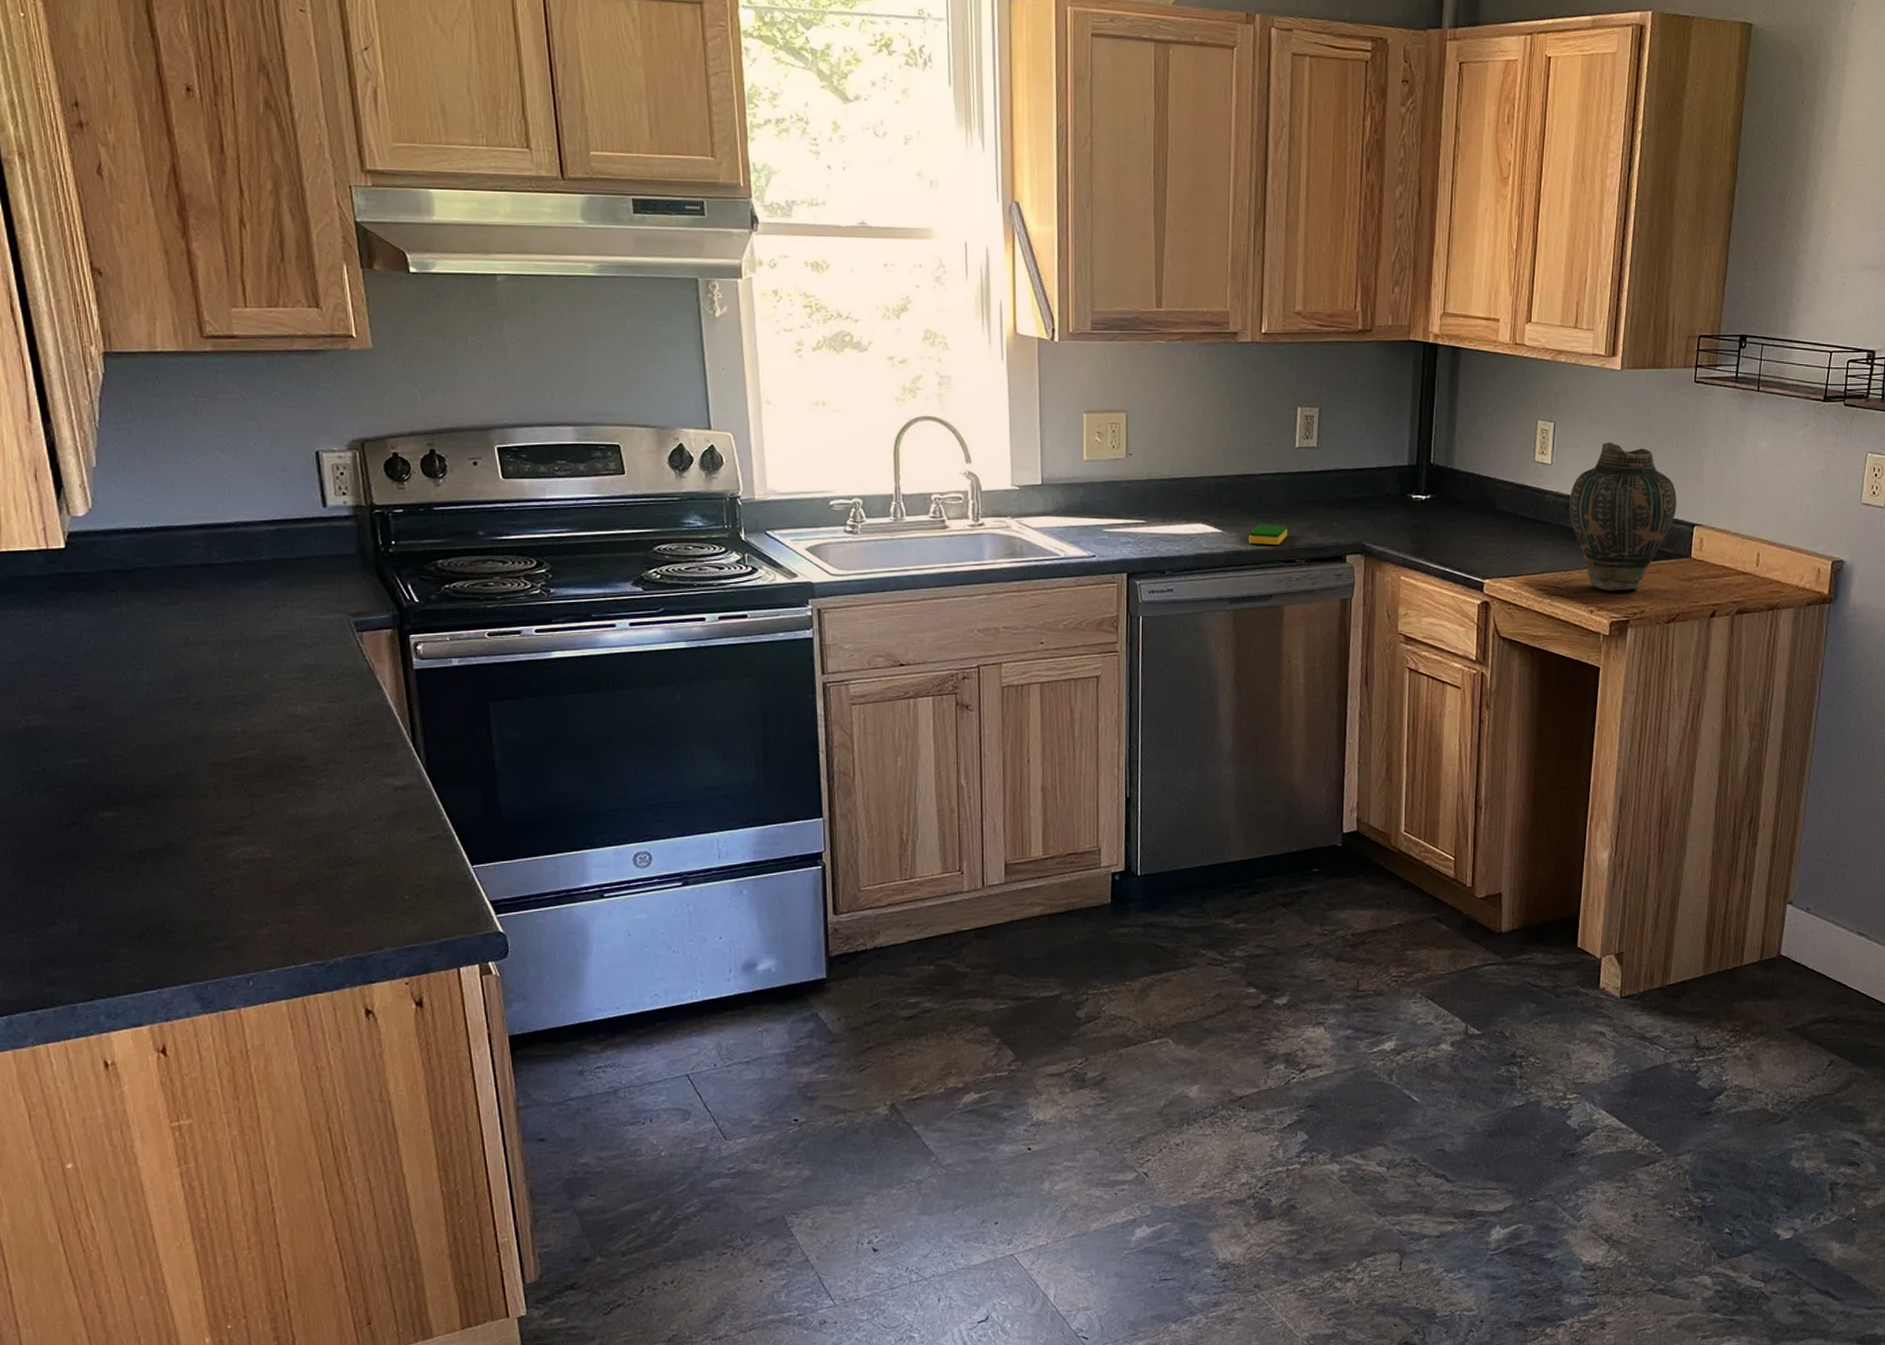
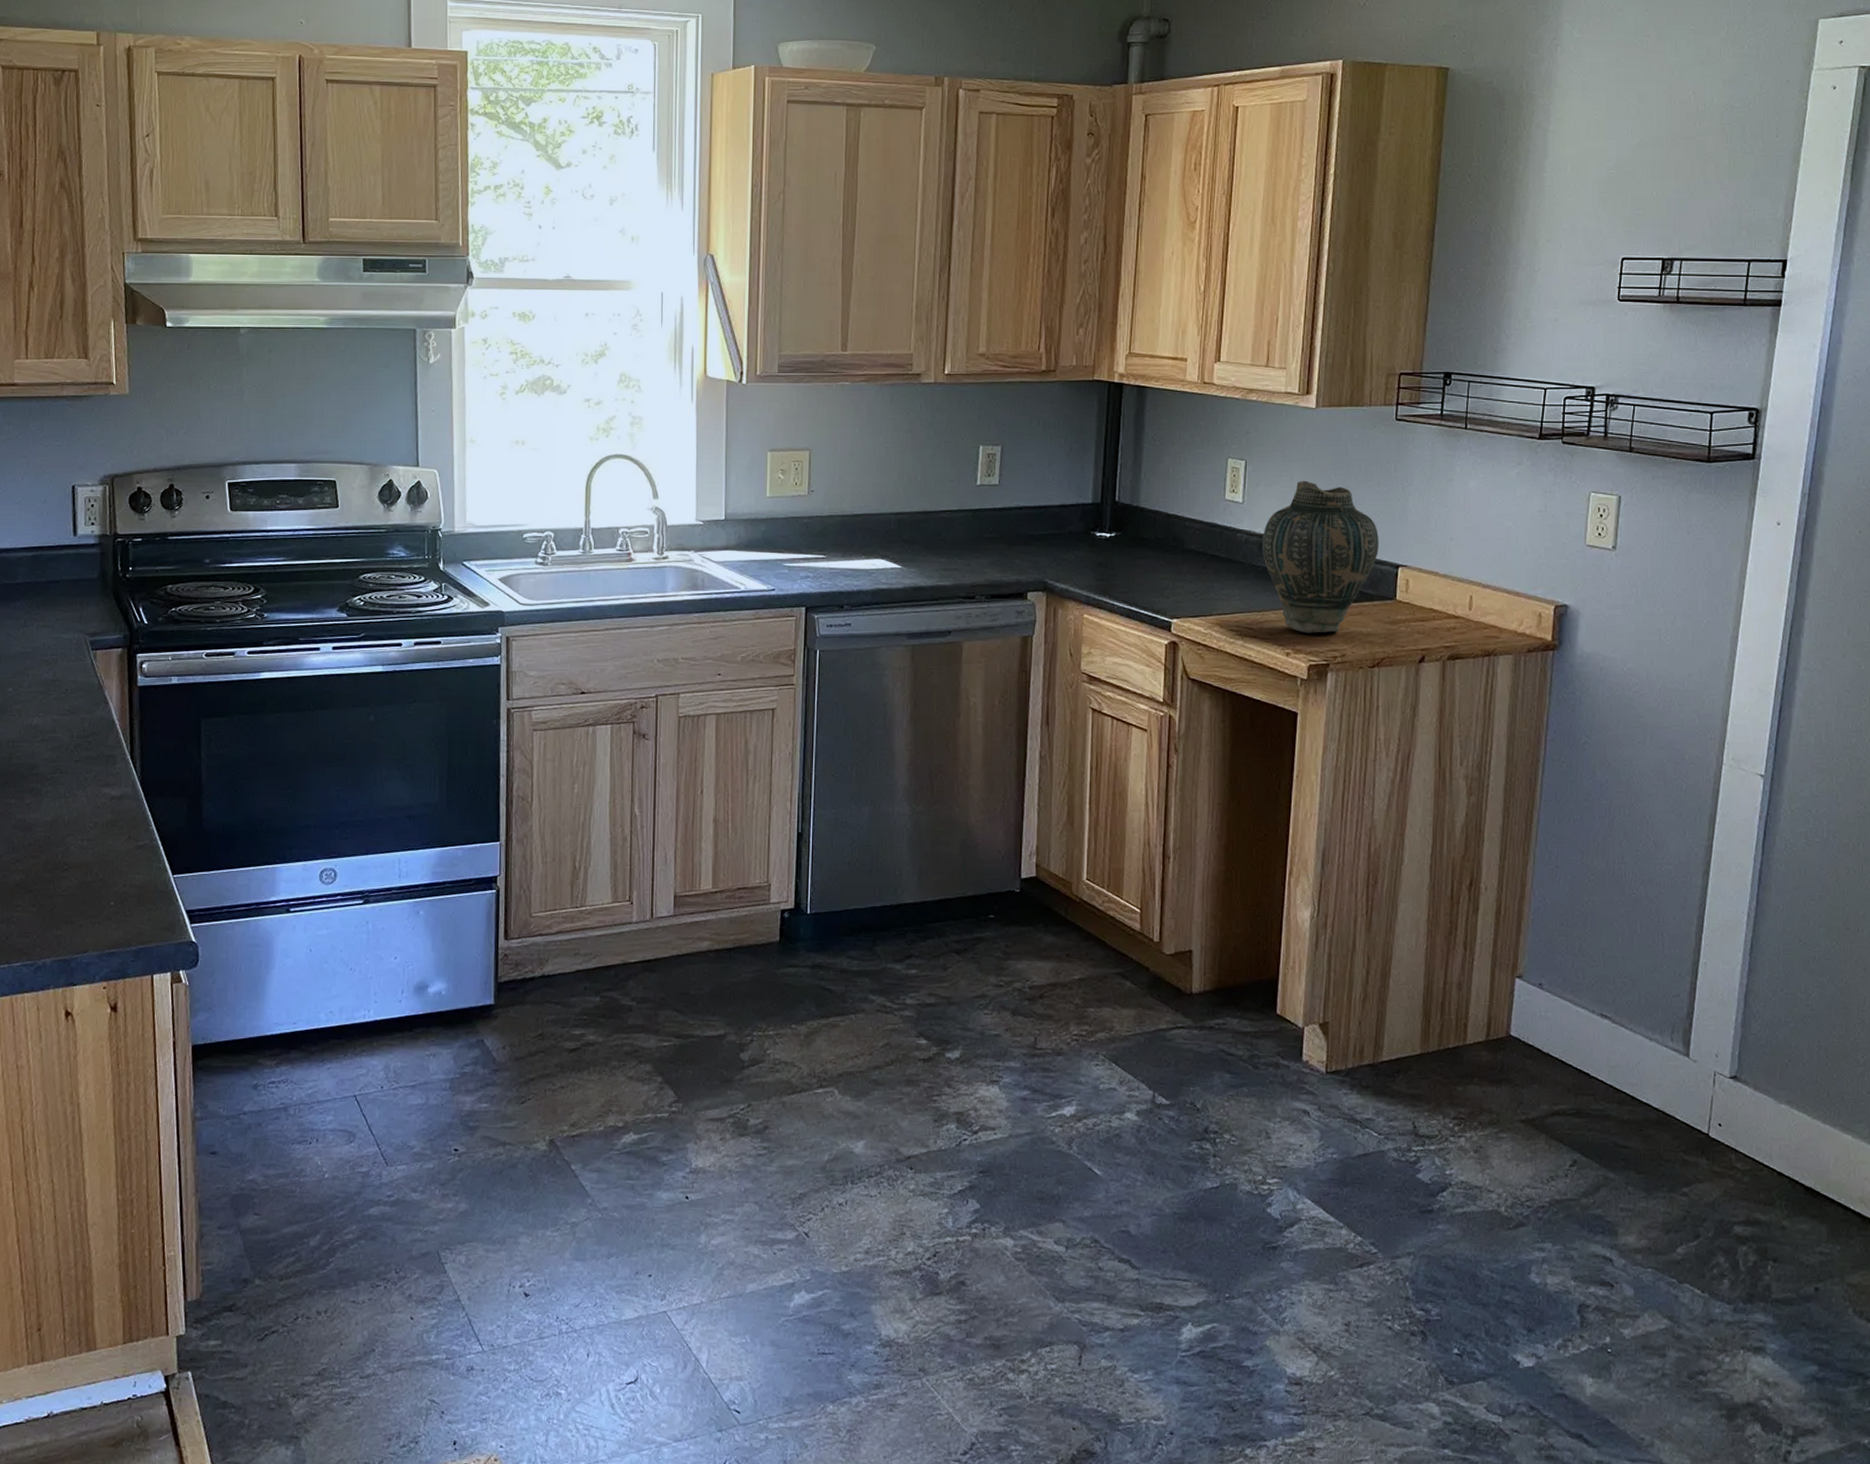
dish sponge: present [1248,523,1288,545] -> none [927,560,968,581]

